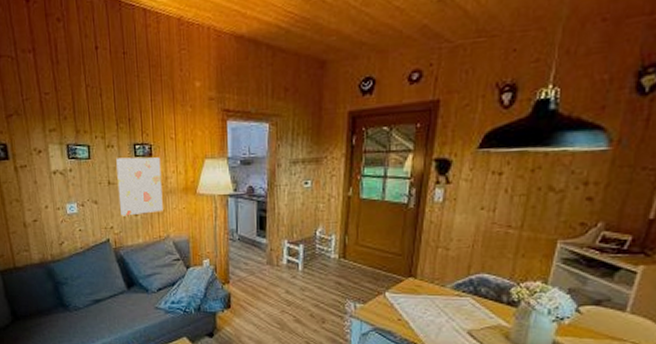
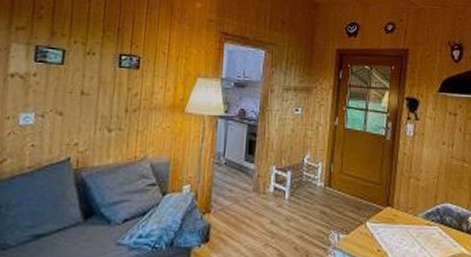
wall art: present [116,157,163,216] -> none [90,67,149,132]

